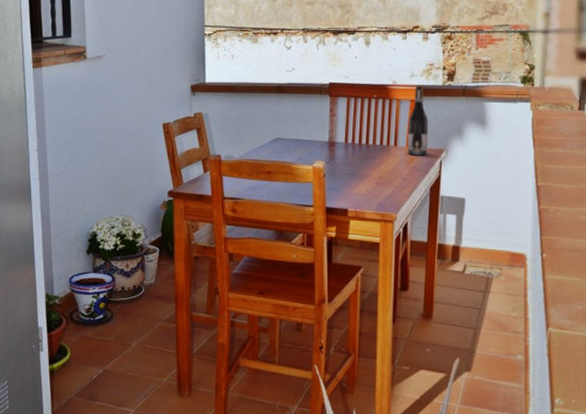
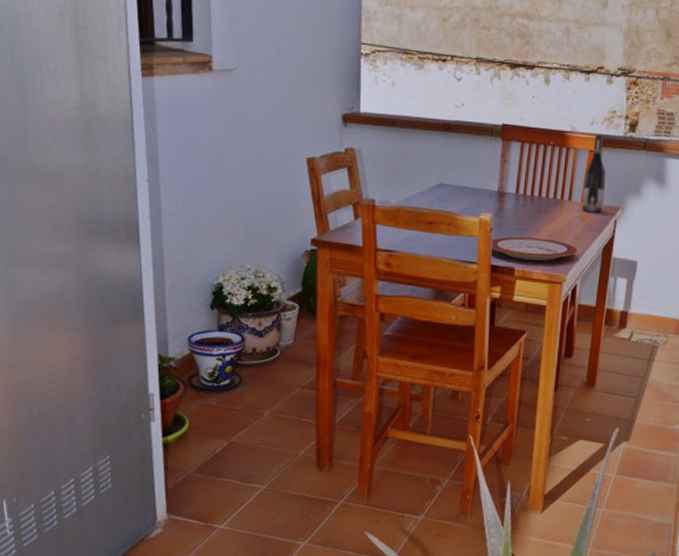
plate: none [324,181,406,202] -> present [489,236,578,261]

